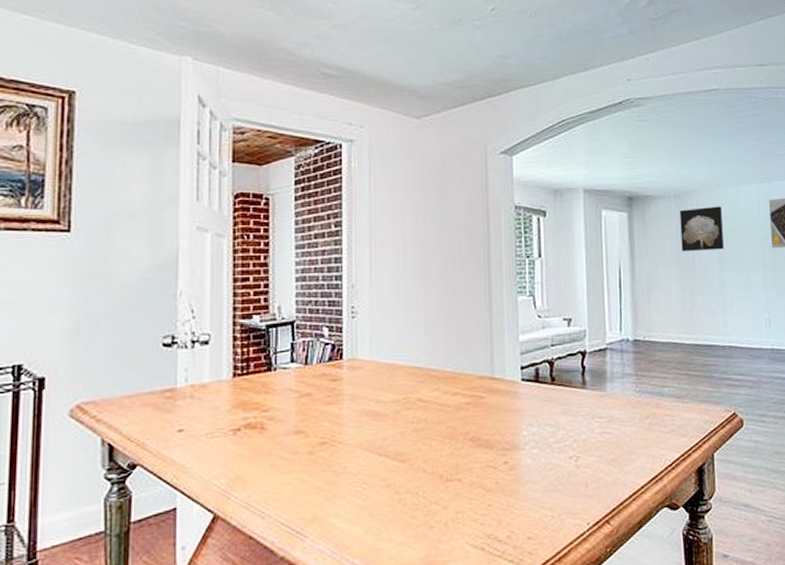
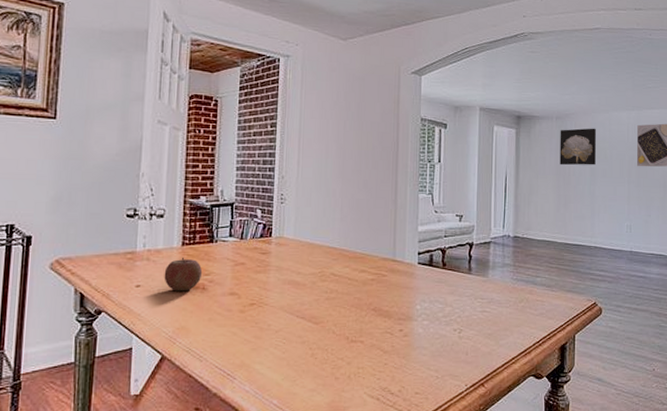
apple: none [212,391,260,434] -> present [164,257,203,292]

